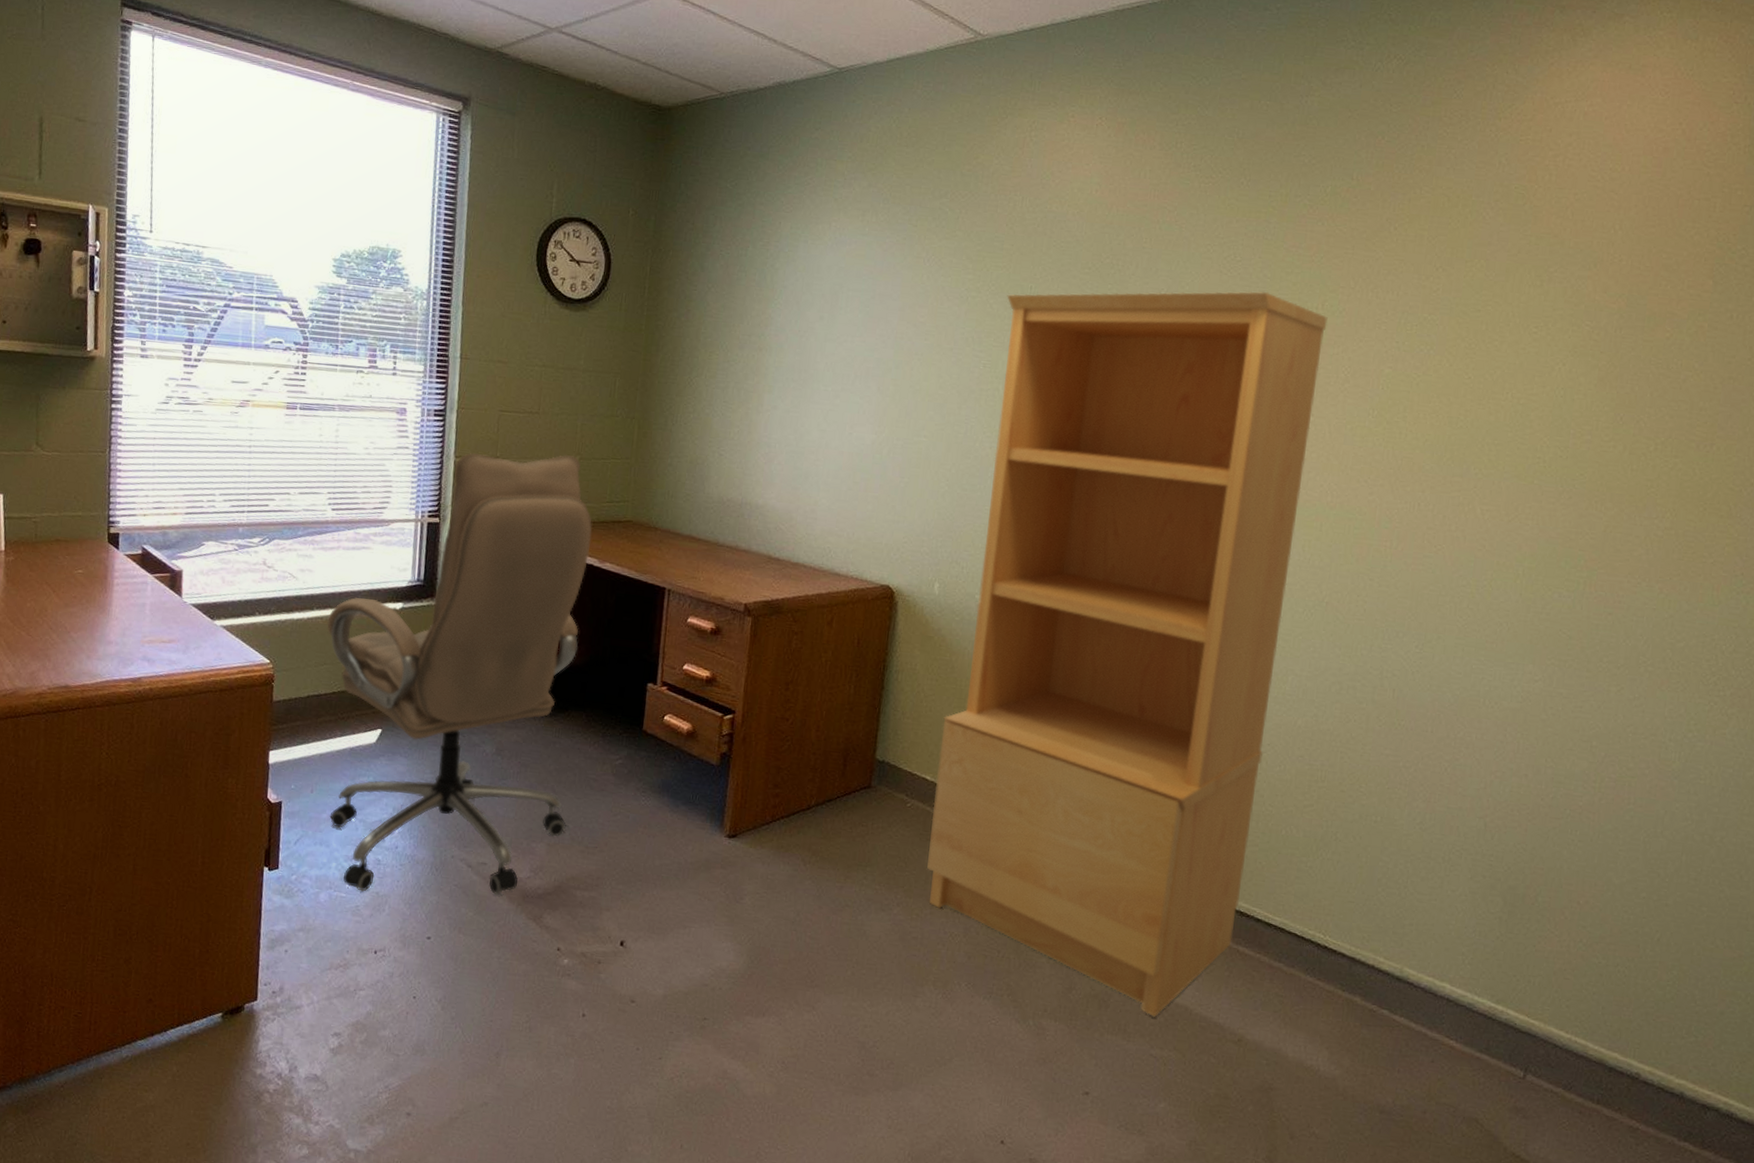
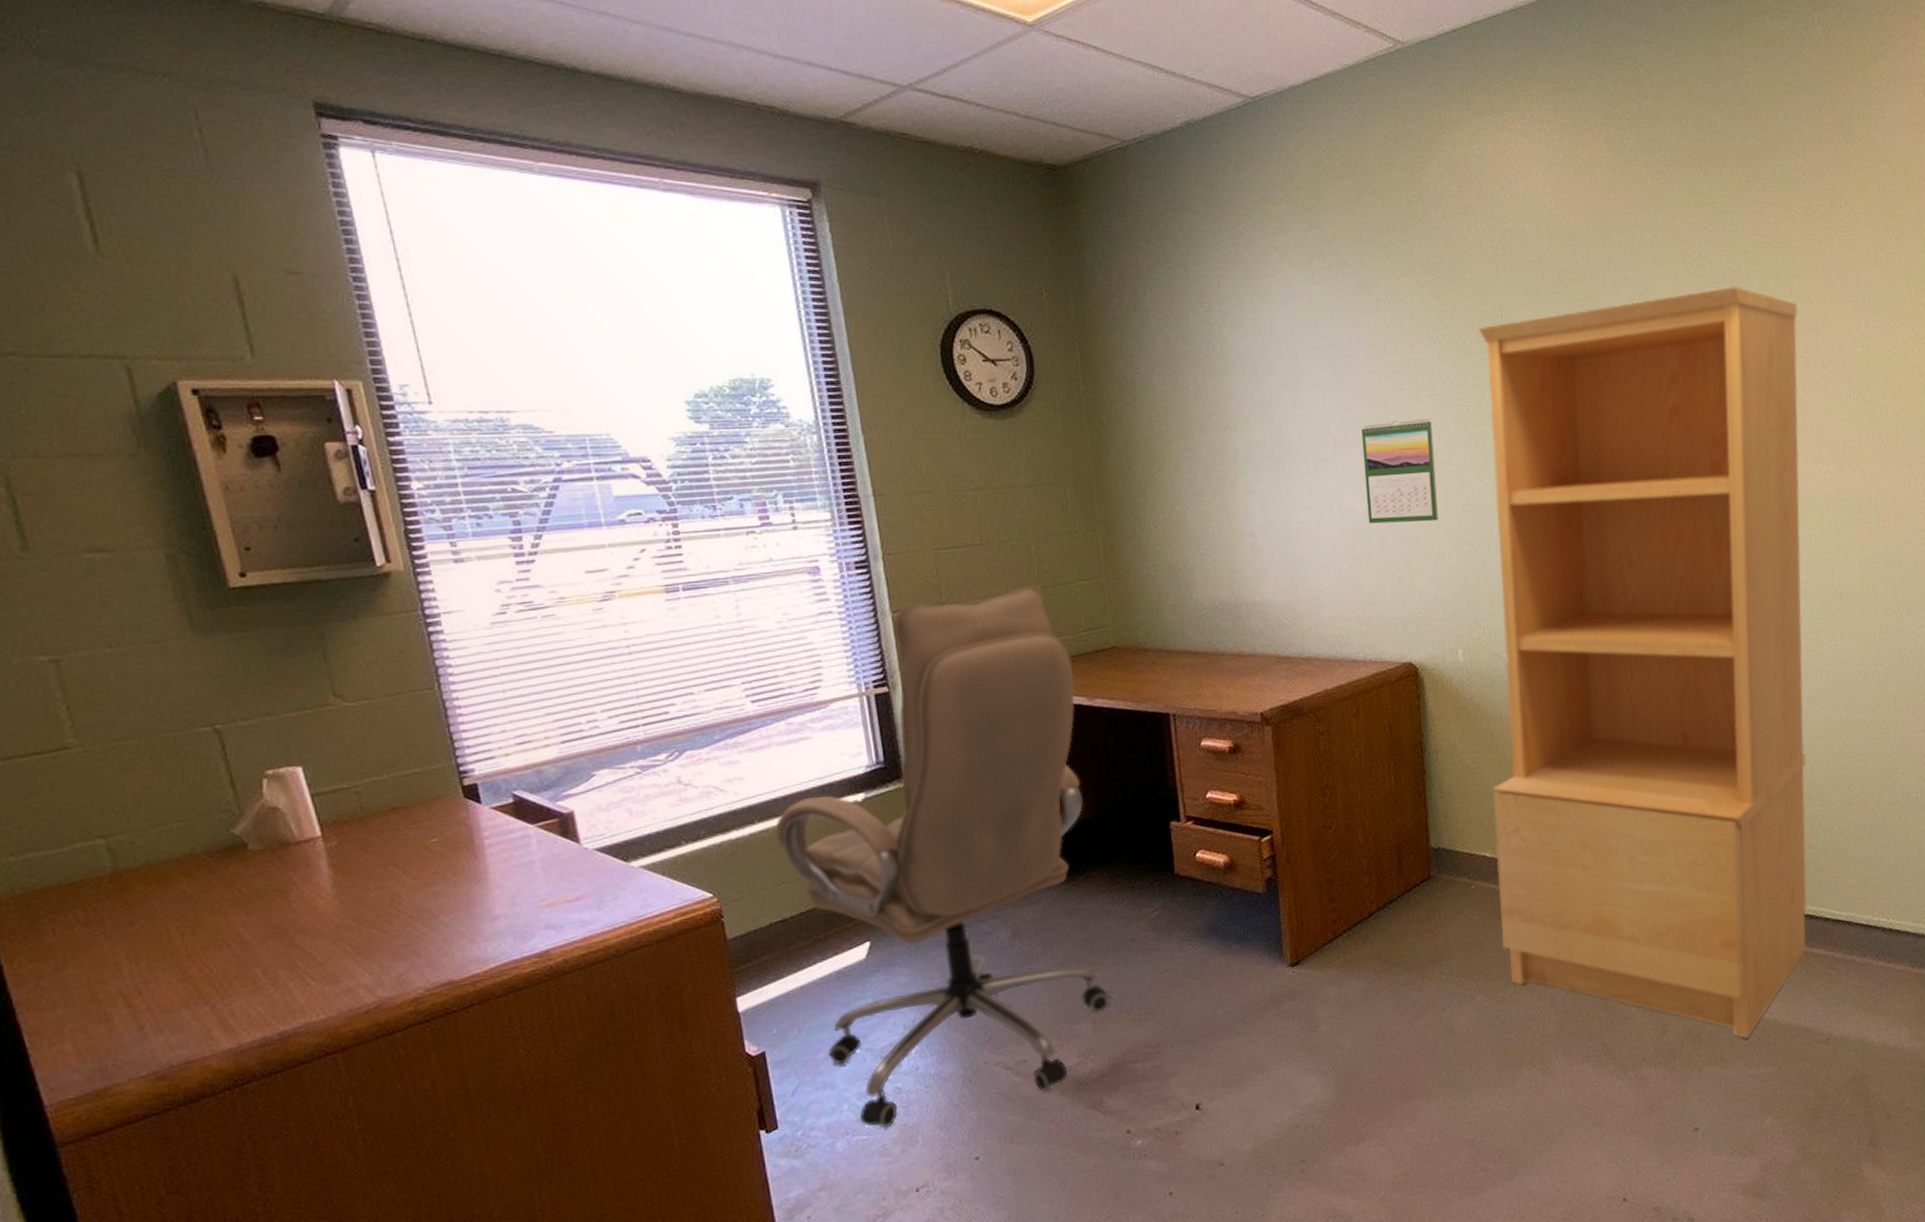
calendar: none [873,365,948,462] -> present [1361,419,1439,524]

